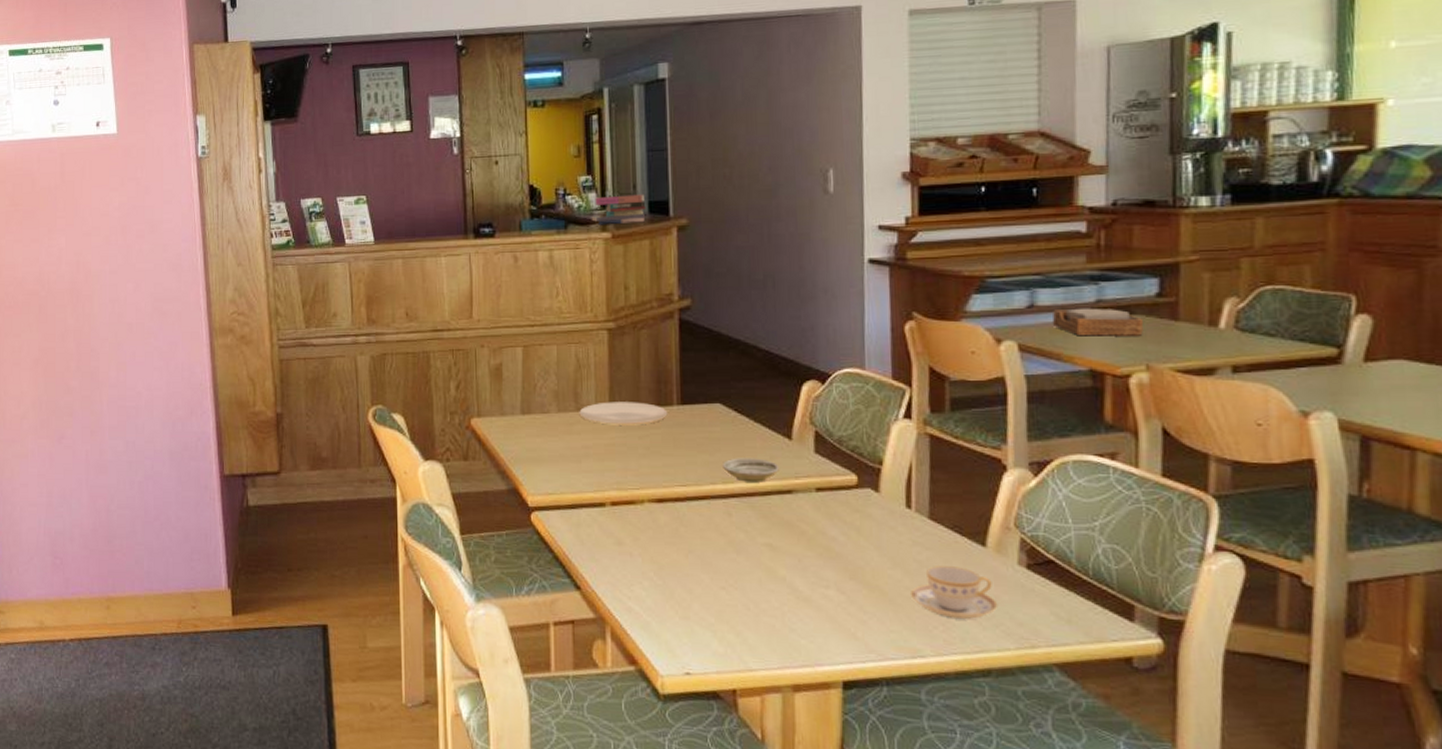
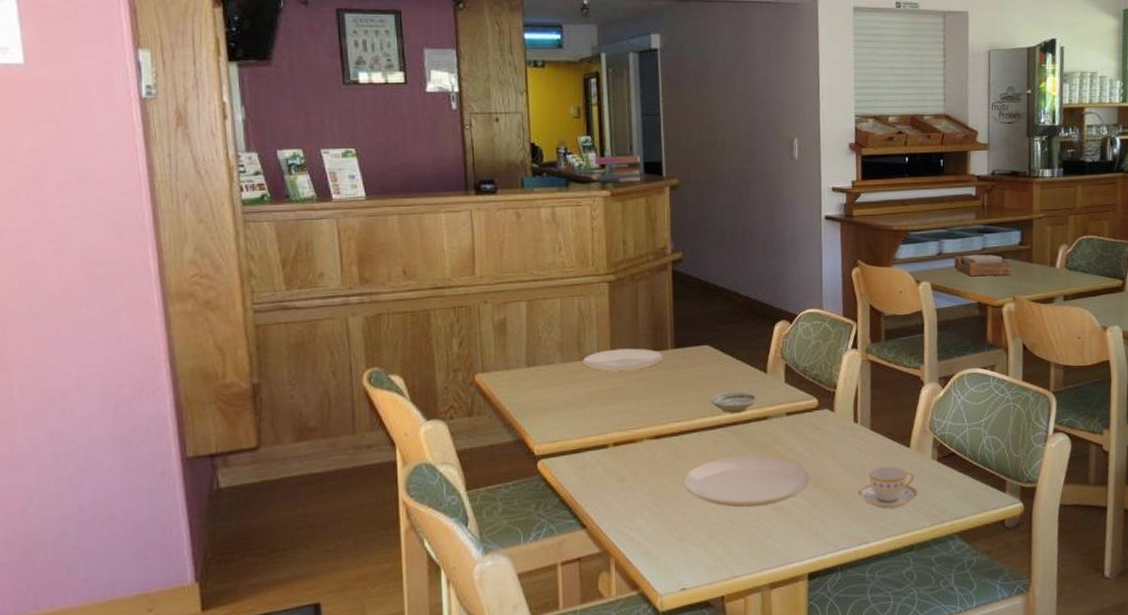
plate: none [690,532,847,593] -> present [684,455,811,507]

